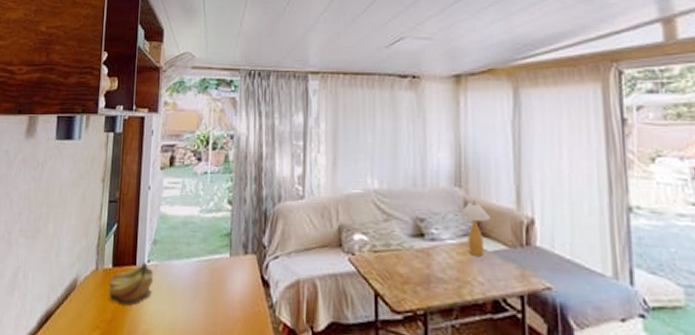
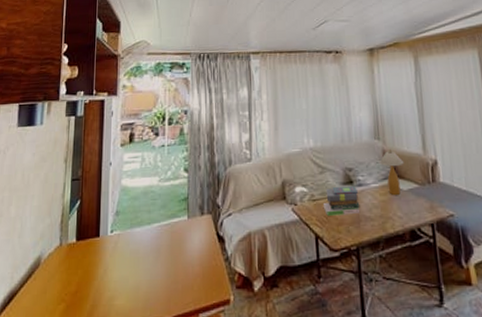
fruit: present [107,262,153,305] -> none [72,232,116,276]
books: none [385,238,431,274] -> present [322,185,361,216]

